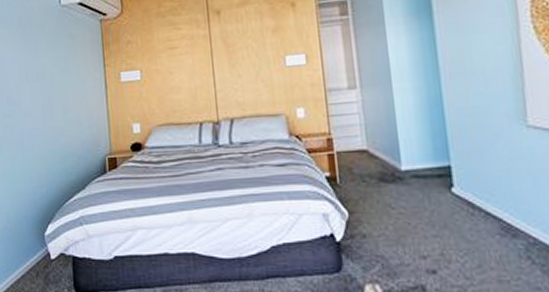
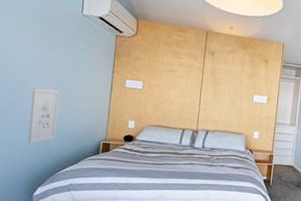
wall art: none [25,102,56,173] -> present [28,87,59,144]

